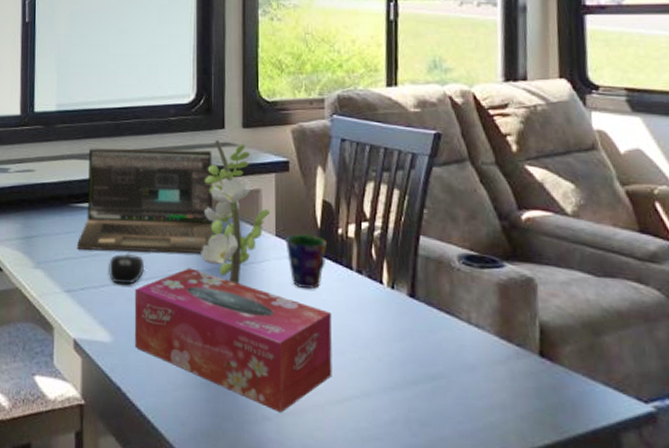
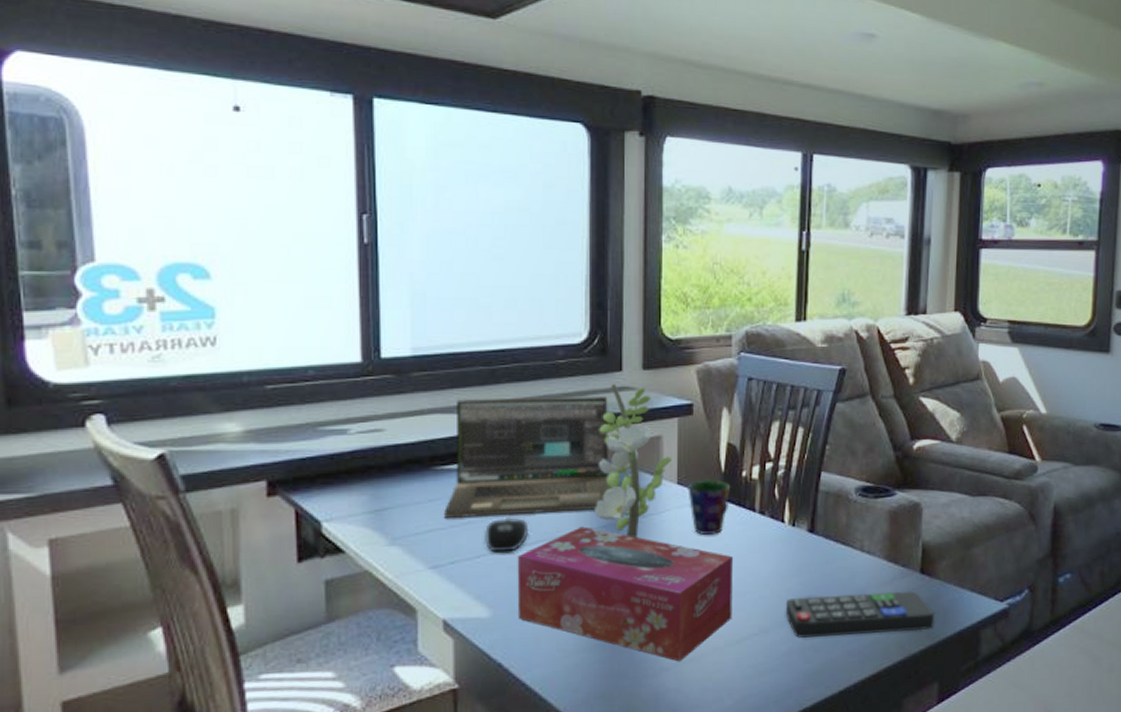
remote control: none [388,364,561,422] -> present [786,591,934,638]

